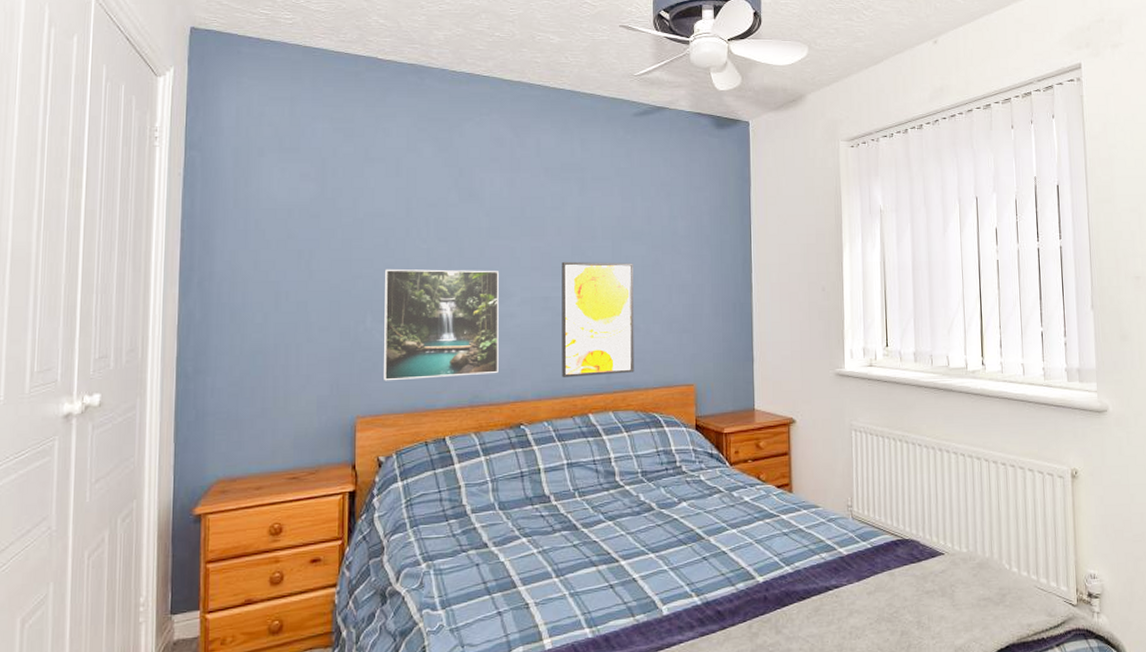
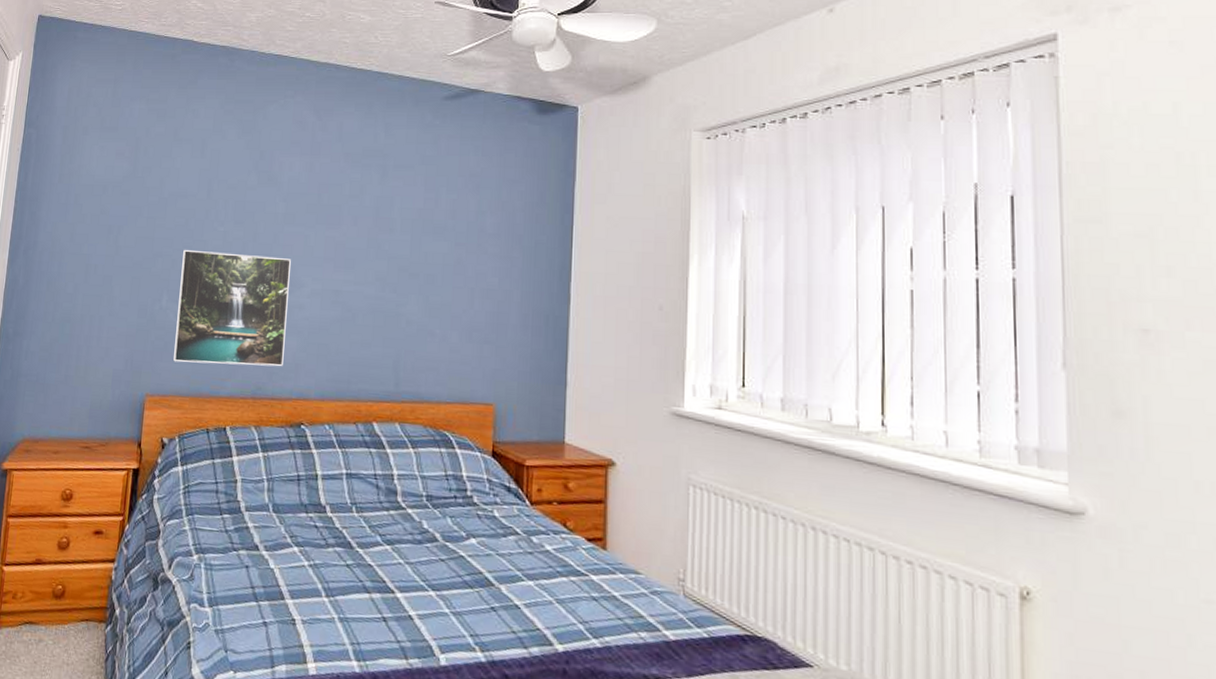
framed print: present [561,261,635,377] -> none [347,253,433,383]

